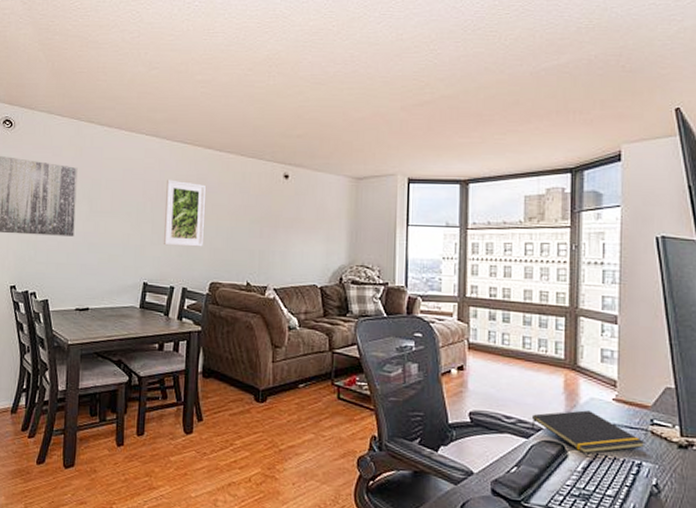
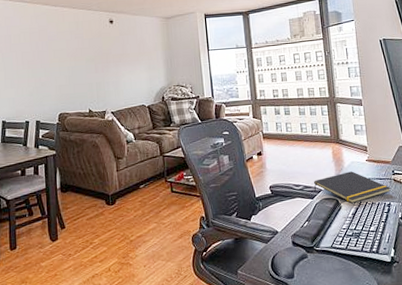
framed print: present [163,179,206,247] -> none [12,33,50,88]

